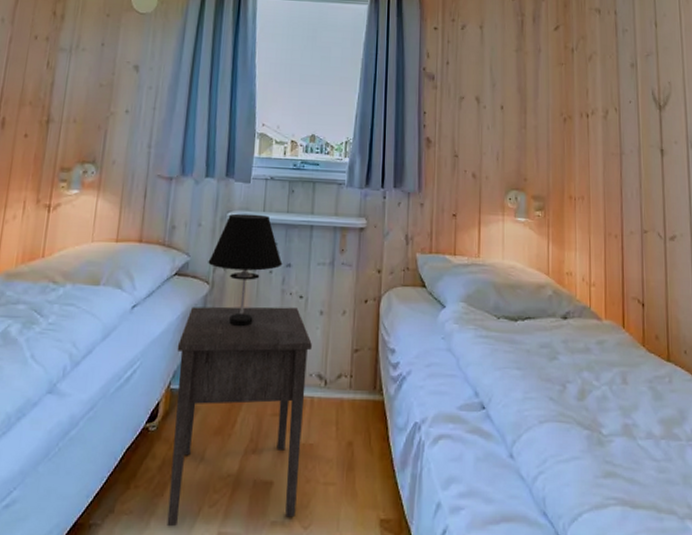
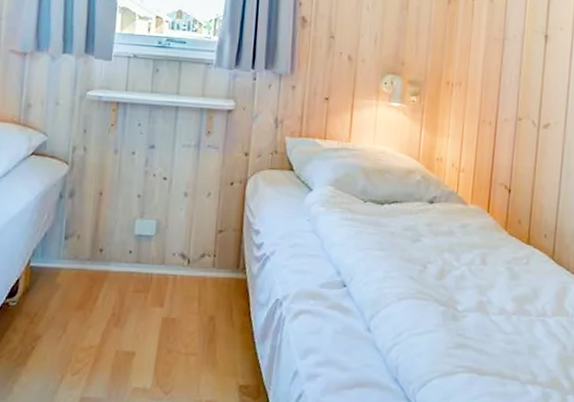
nightstand: present [167,306,312,527] -> none [30,187,176,393]
table lamp: present [208,213,283,327] -> none [67,92,146,208]

